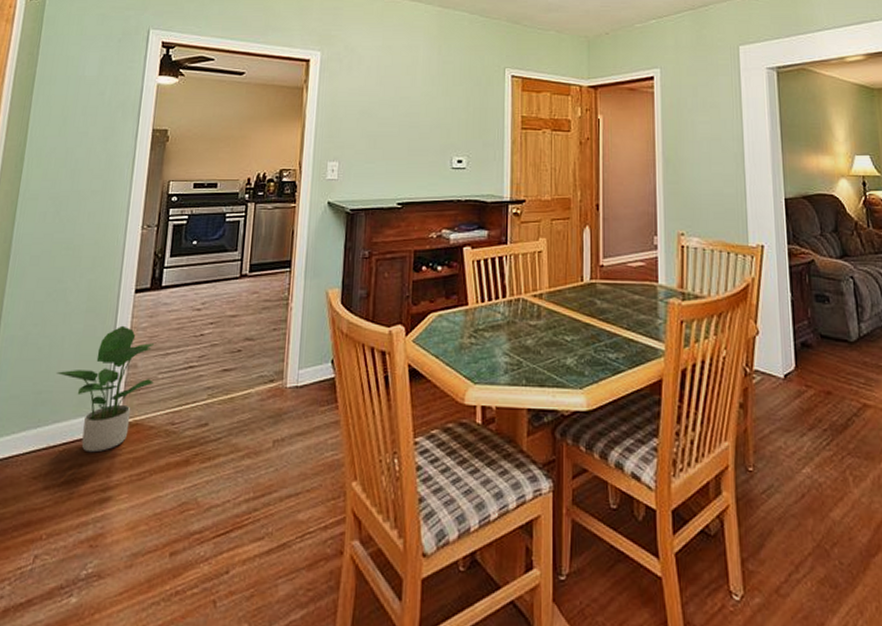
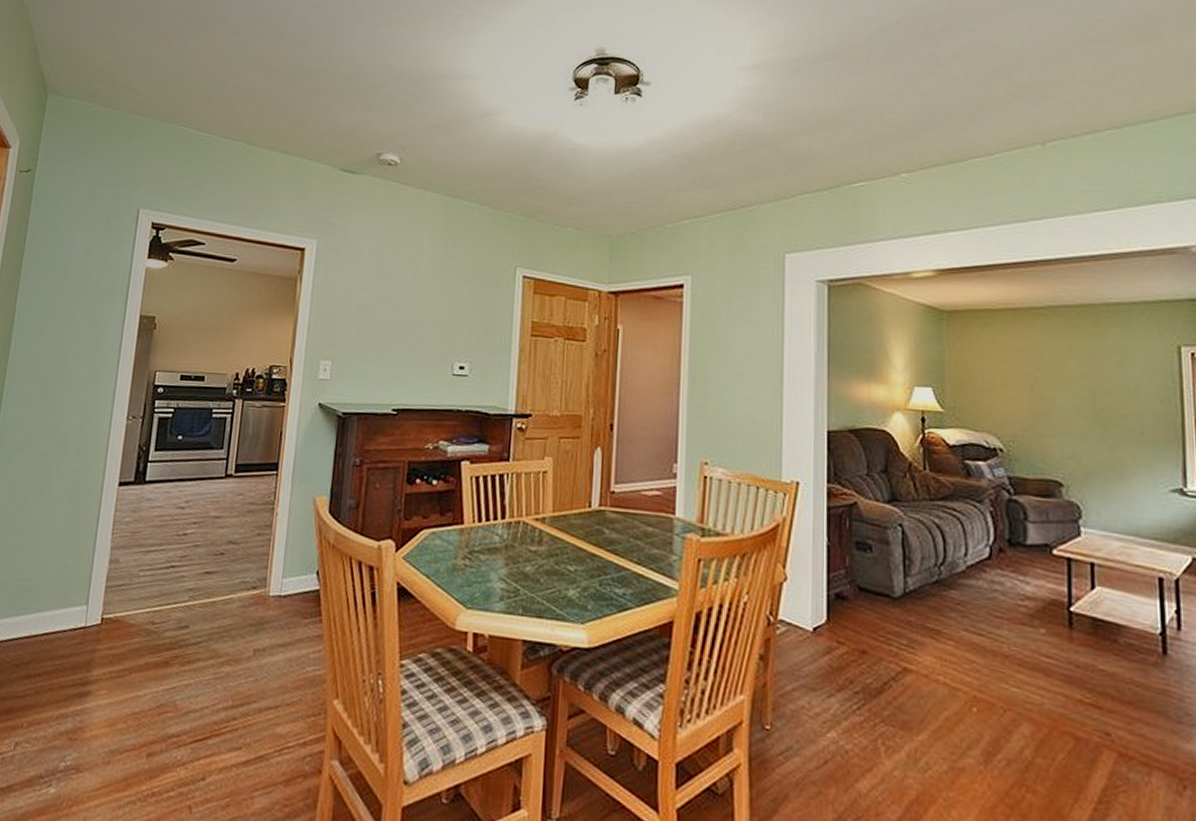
potted plant: present [57,325,154,453] -> none [40,518,136,646]

